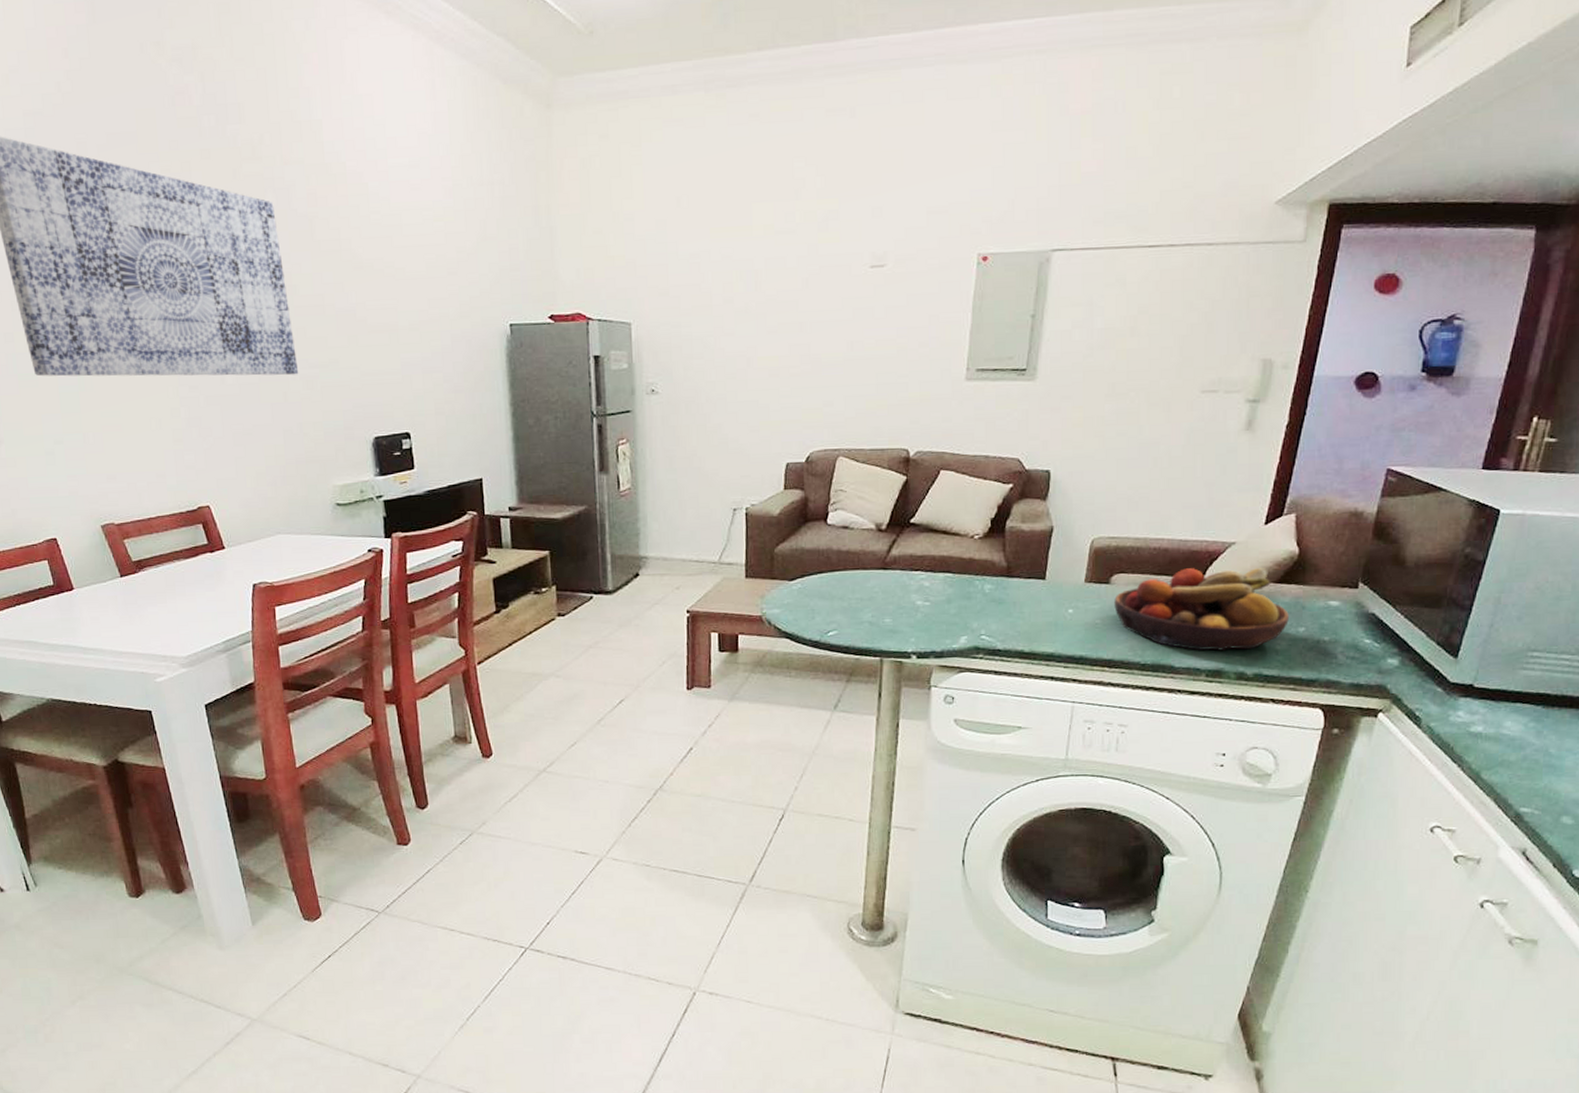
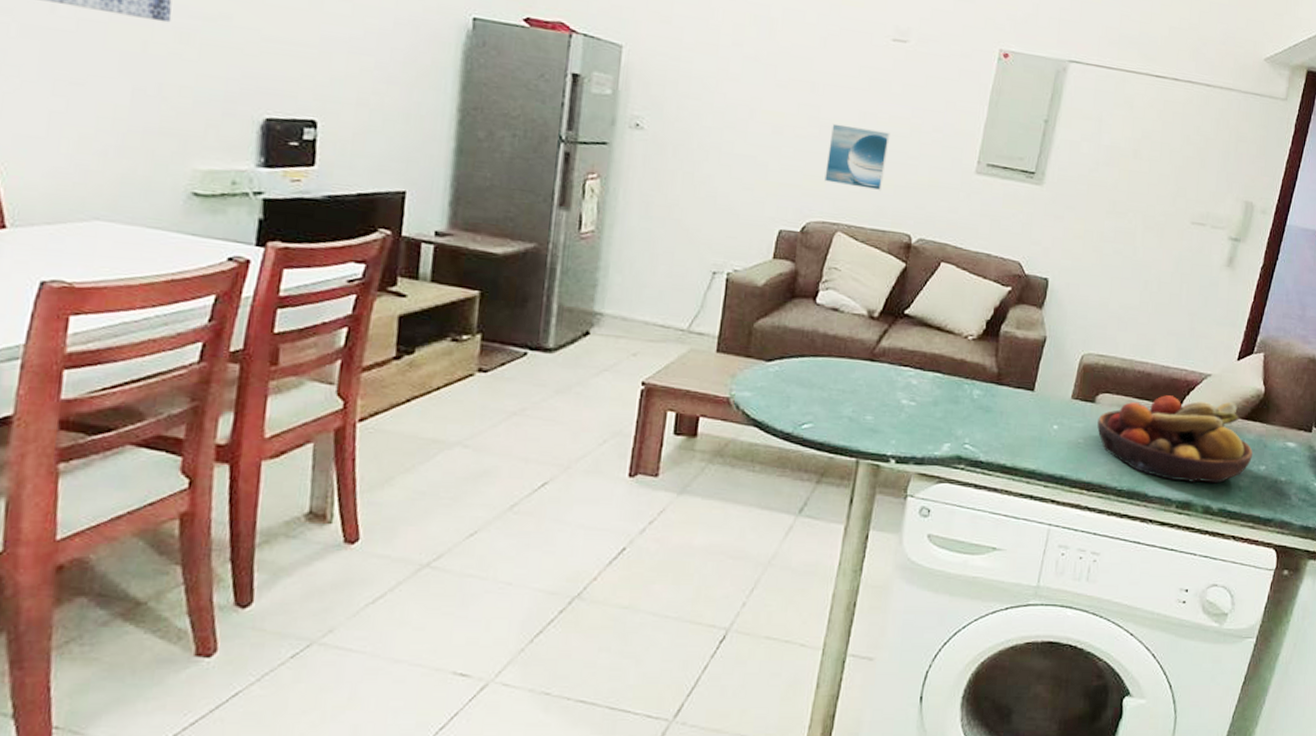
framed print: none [821,356,878,413] -> present [824,123,890,191]

